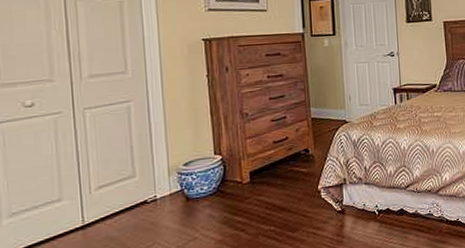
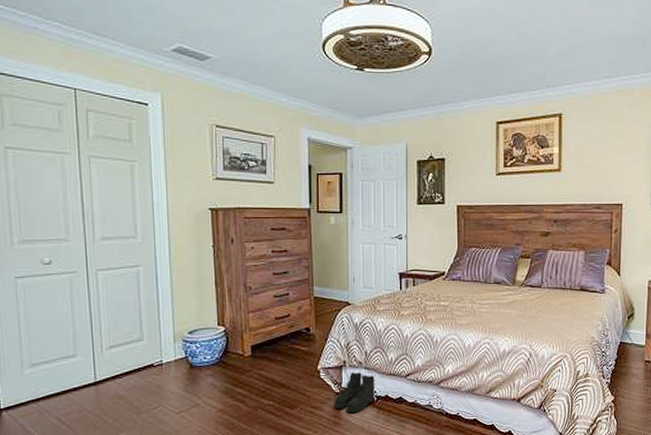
boots: none [336,187,377,230] -> present [334,371,375,413]

